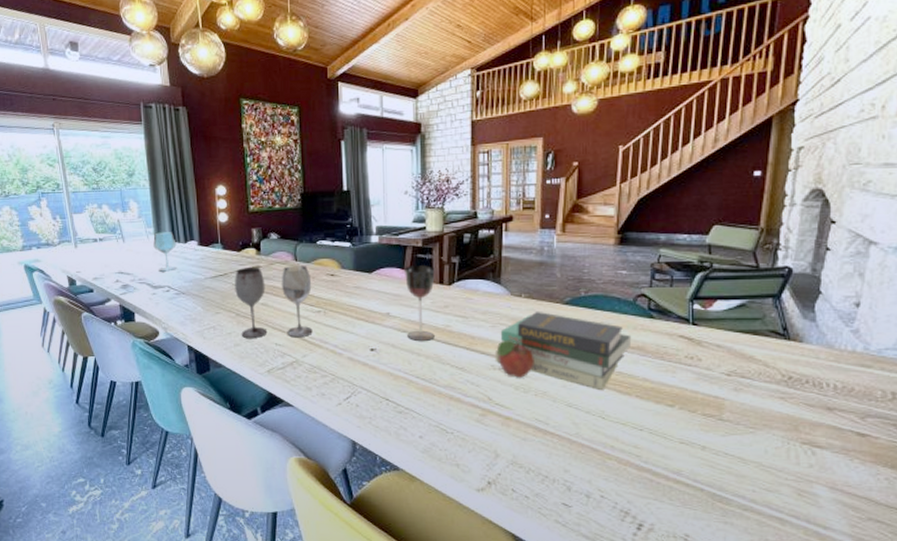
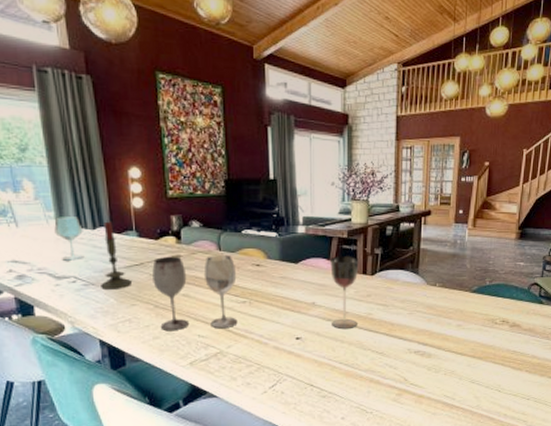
candle: none [190,234,216,299] -> present [101,220,131,291]
books: present [495,312,632,390] -> none [411,300,525,367]
fruit: present [497,339,534,378] -> none [413,325,445,360]

